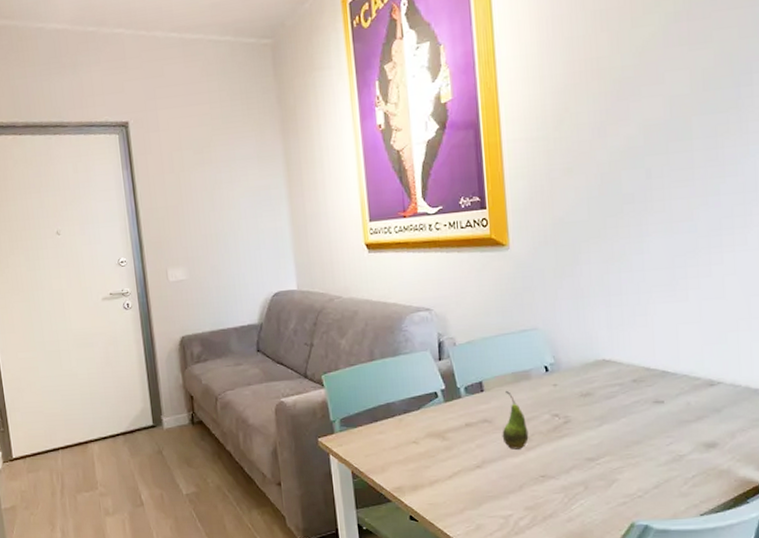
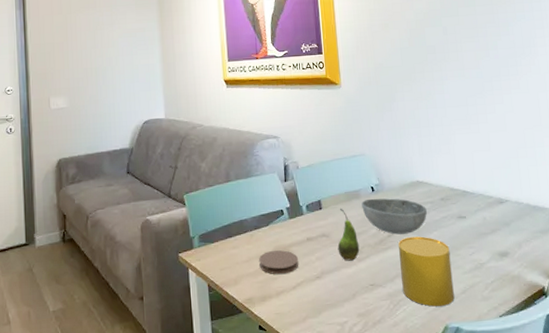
coaster: none [409,436,456,463] -> present [259,249,299,275]
bowl: none [532,379,614,421] -> present [361,198,427,235]
cup: none [577,423,644,502] -> present [398,236,455,307]

